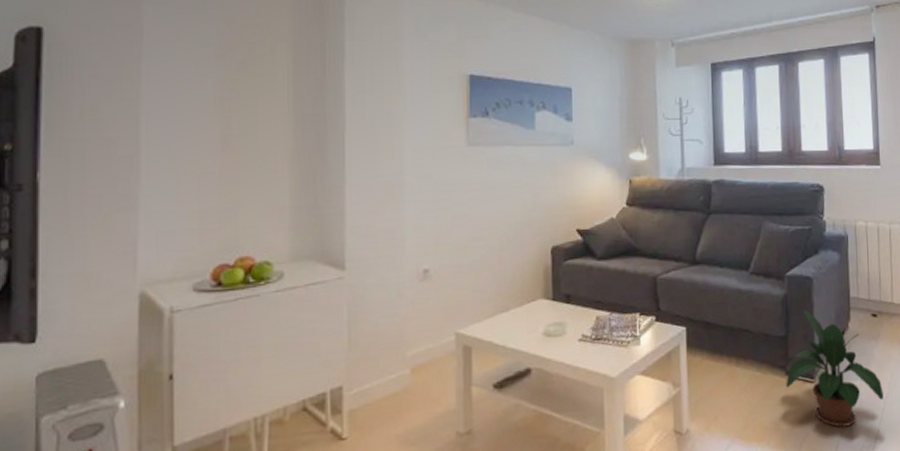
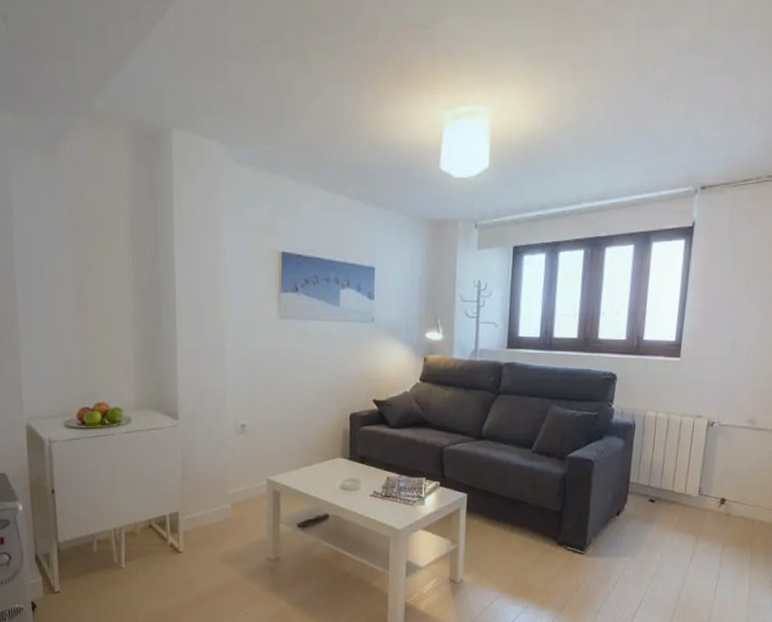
potted plant: present [786,309,884,427] -> none [556,489,651,595]

